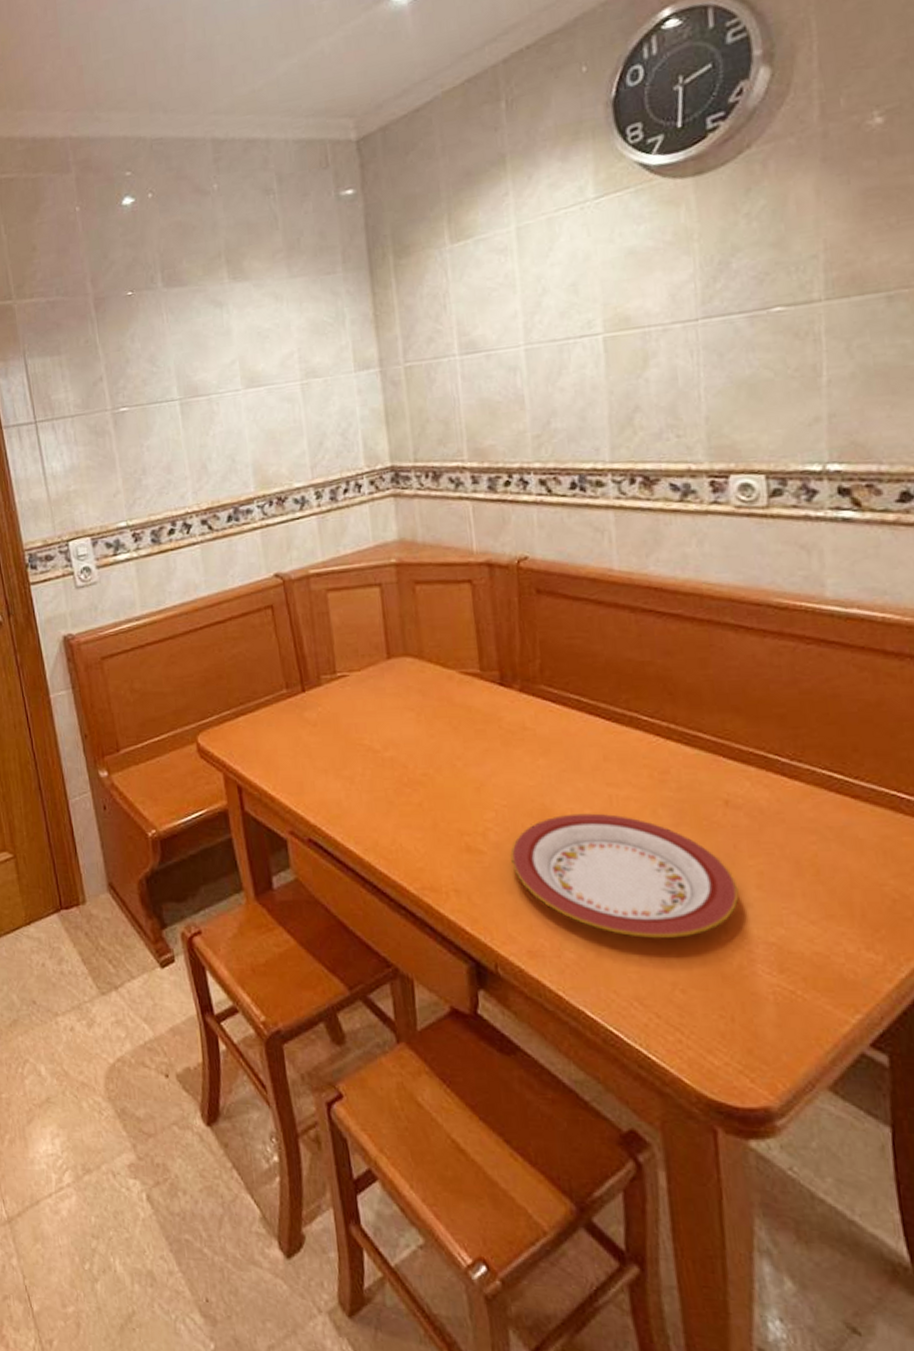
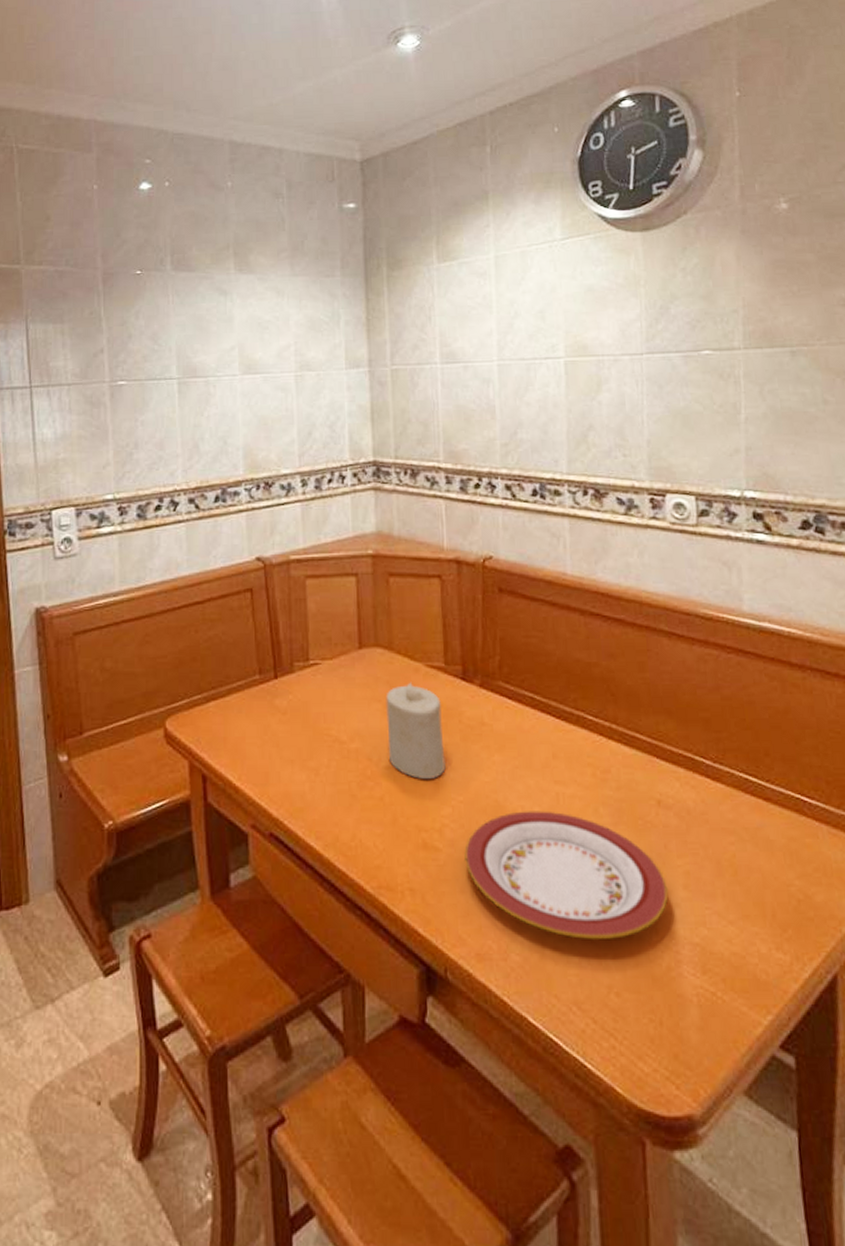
candle: none [419,690,486,785] -> present [386,682,446,779]

